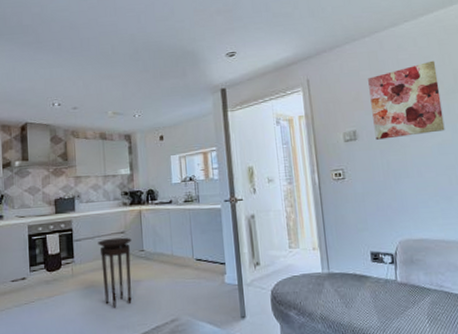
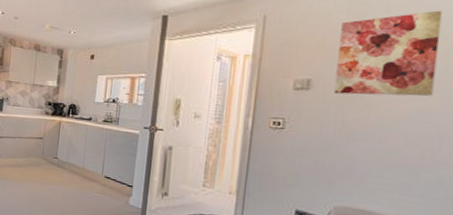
stool: present [98,237,132,308] -> none [16,141,48,202]

